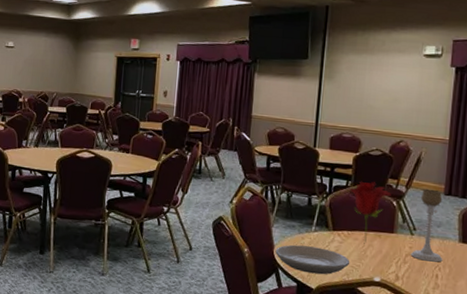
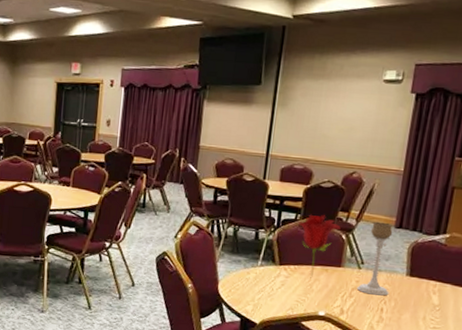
plate: present [275,244,350,275] -> none [219,279,296,310]

